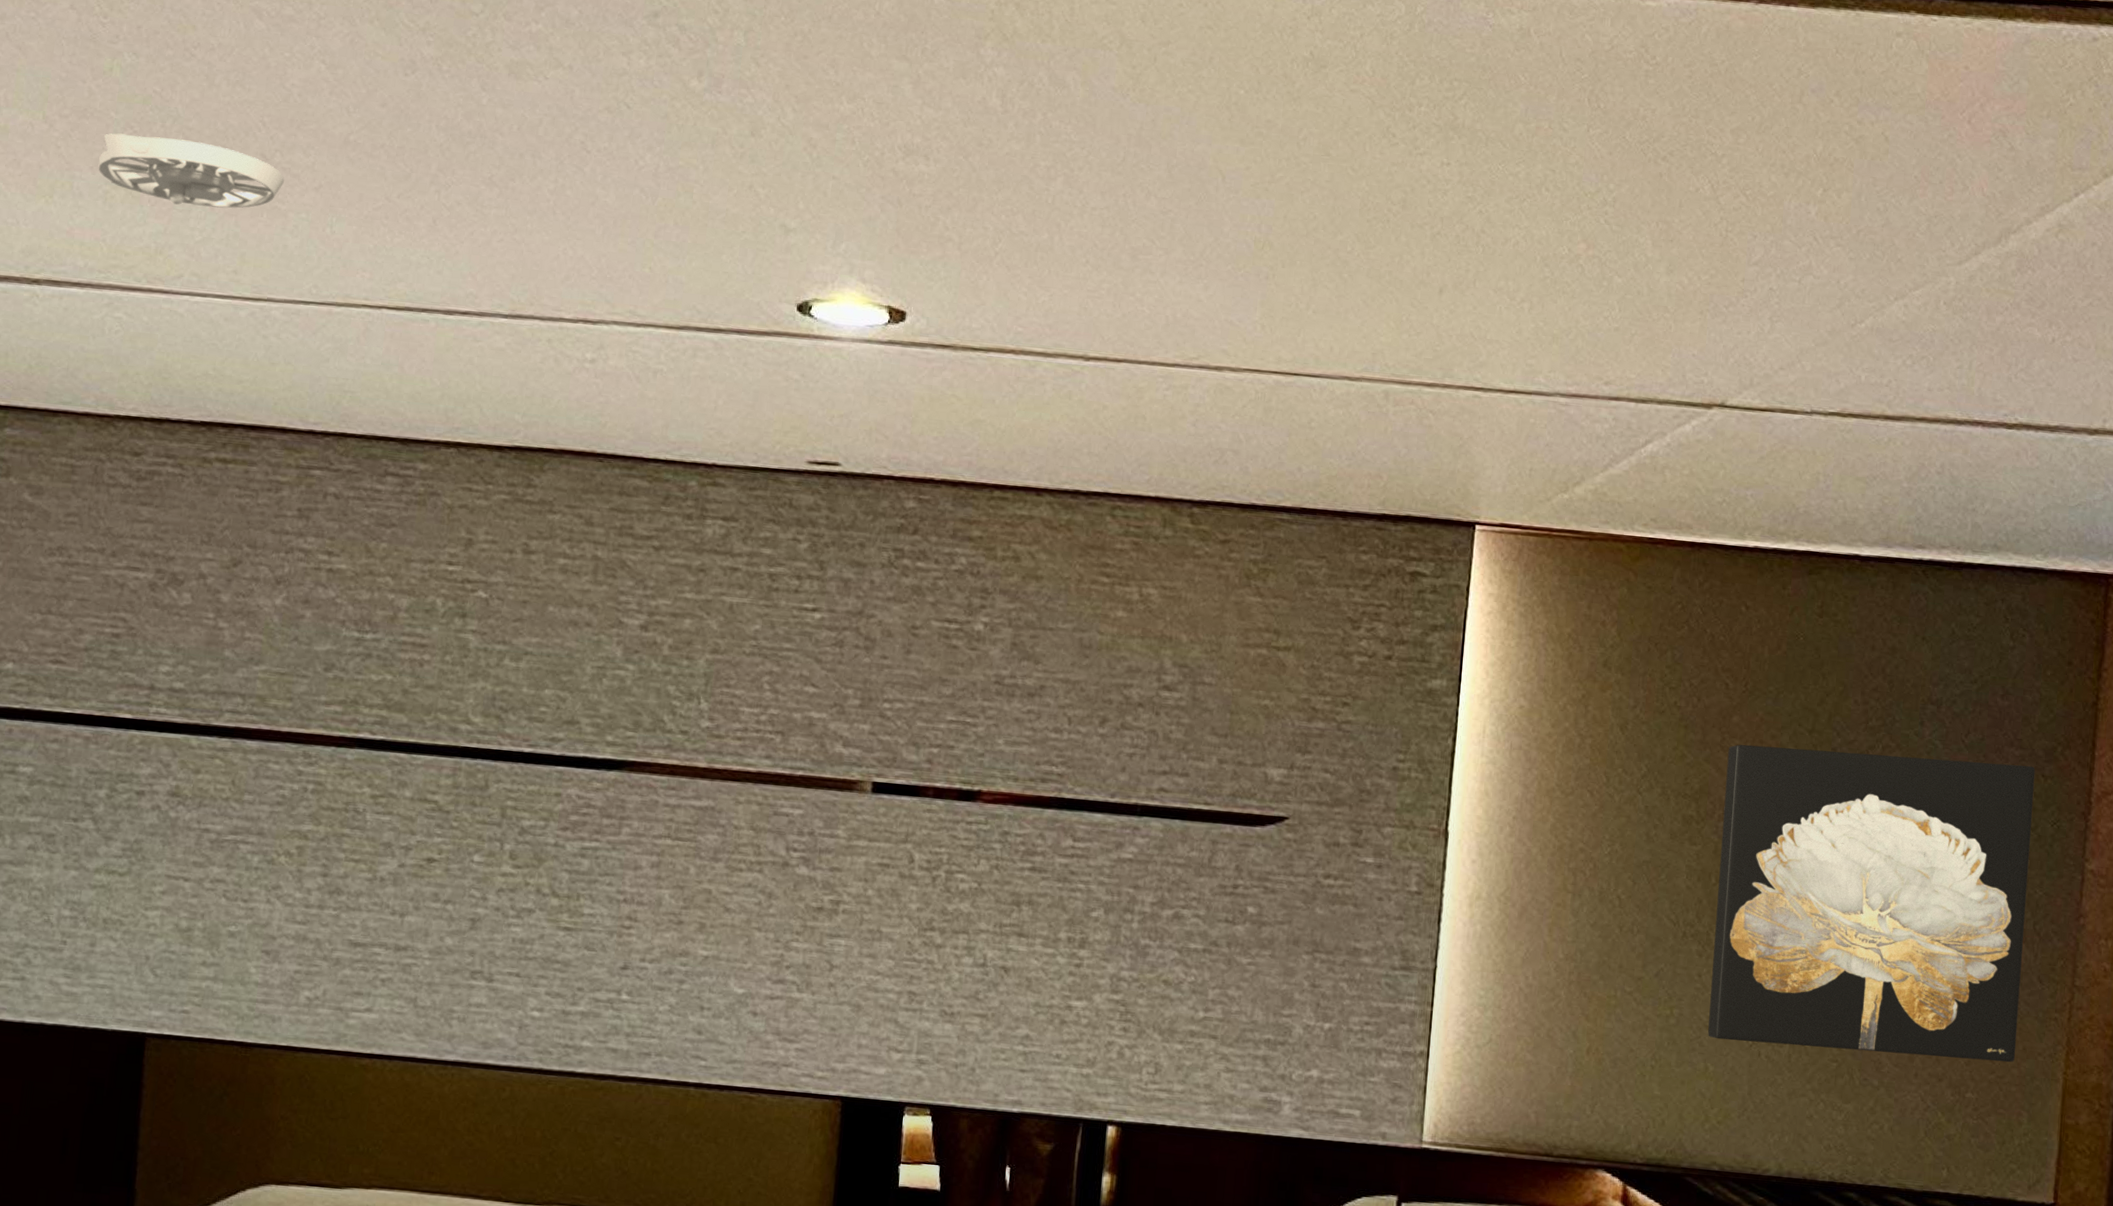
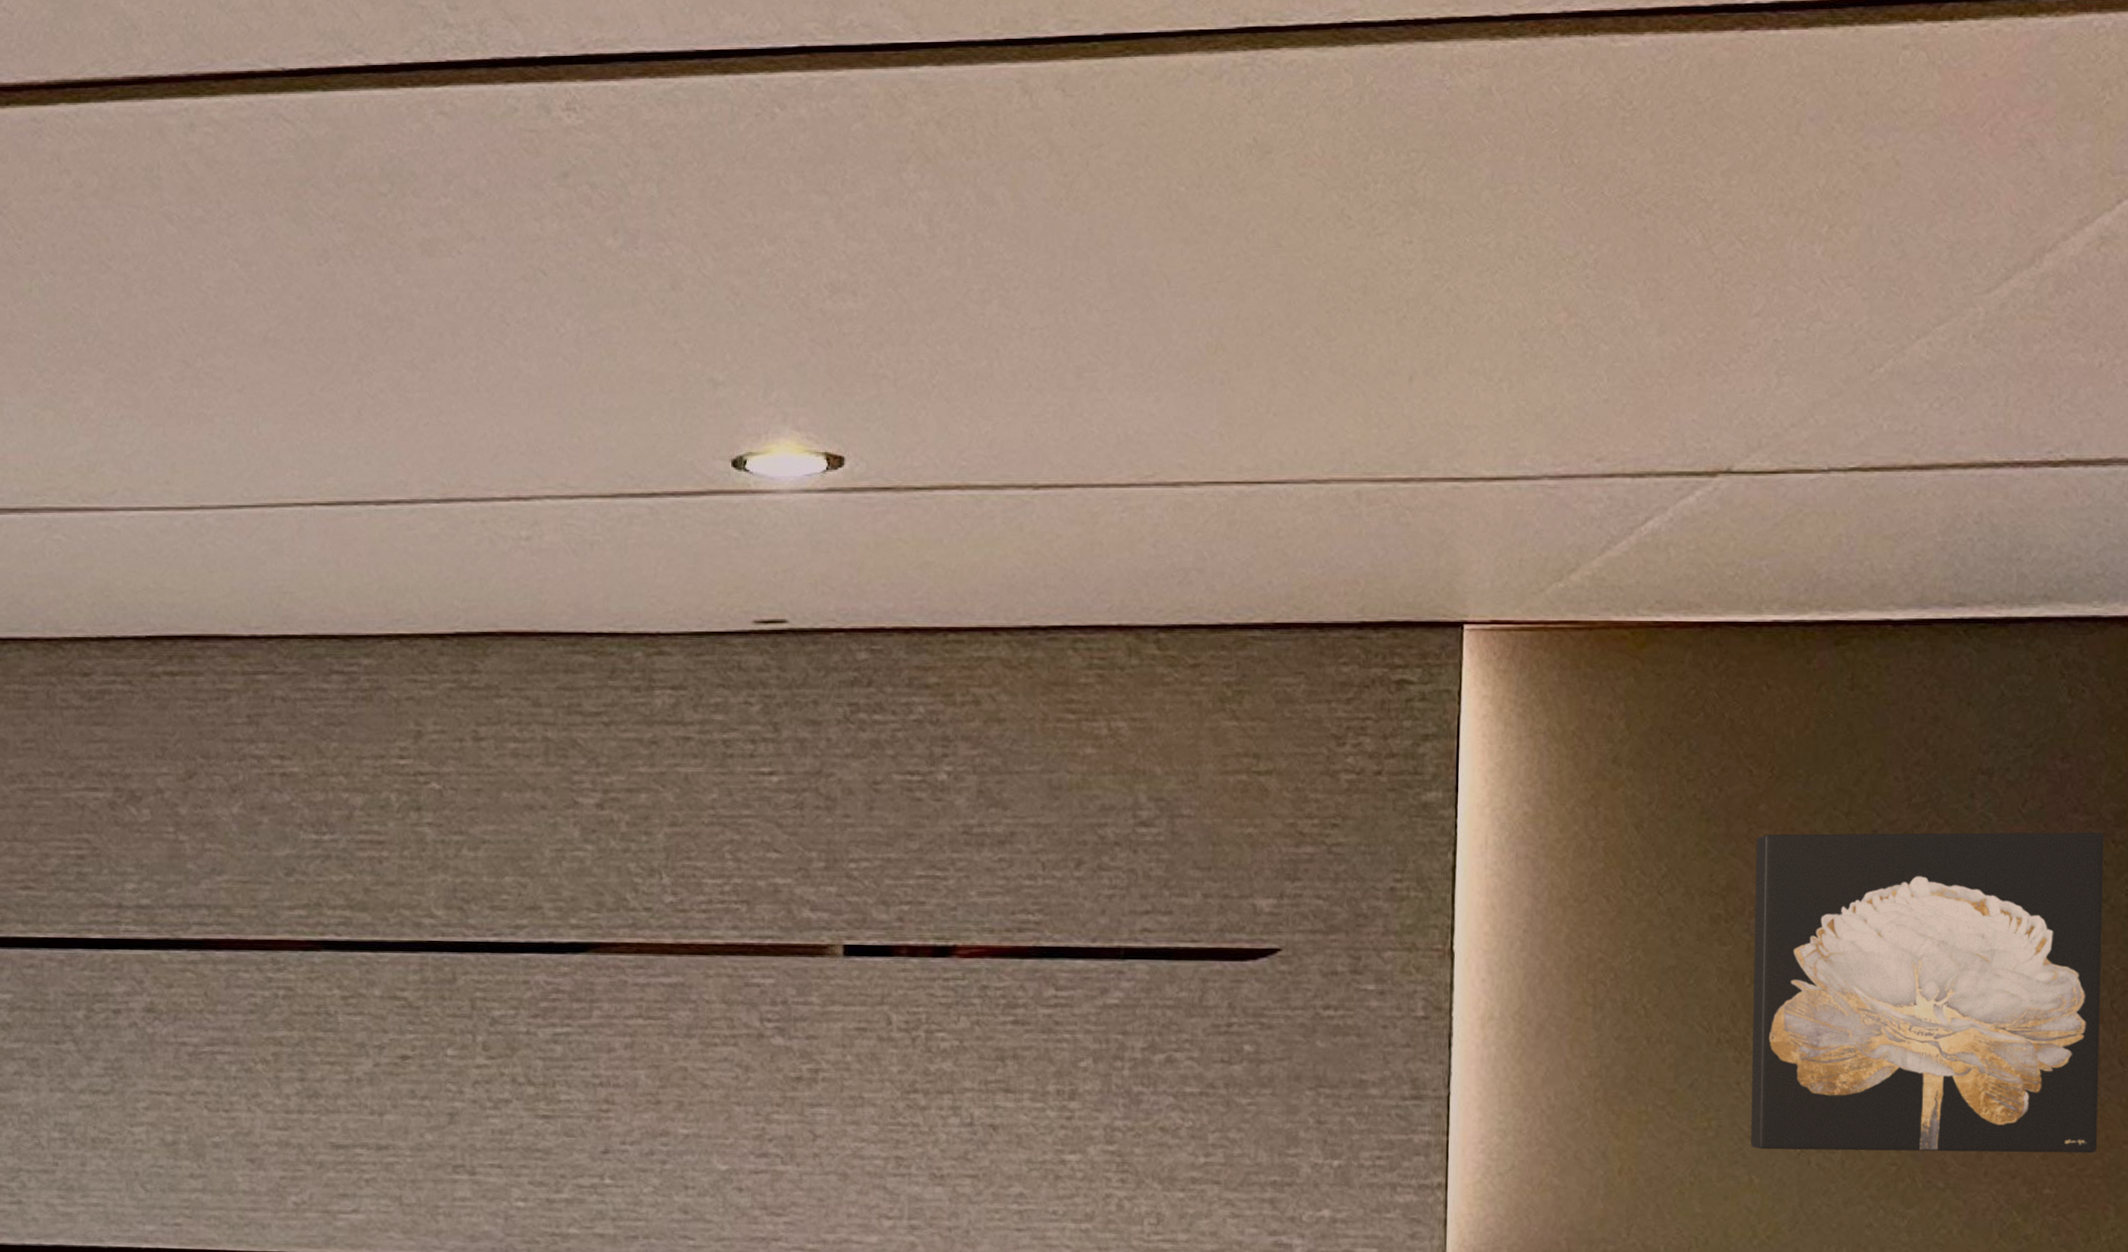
smoke detector: present [98,133,285,208] -> none [26,354,208,420]

